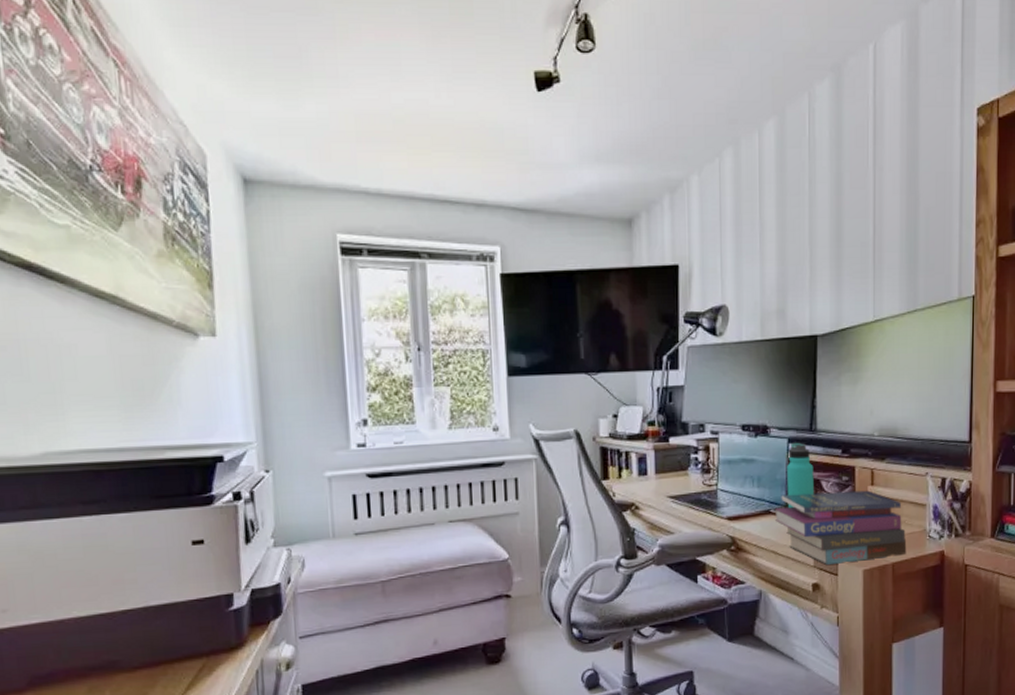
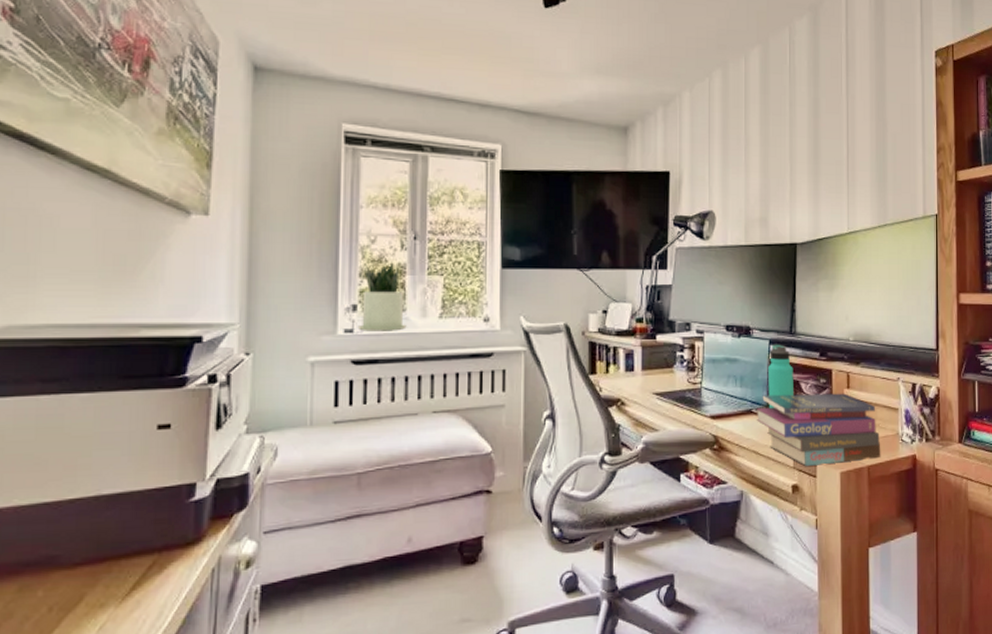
planter: none [369,375,417,445] -> present [357,262,407,331]

